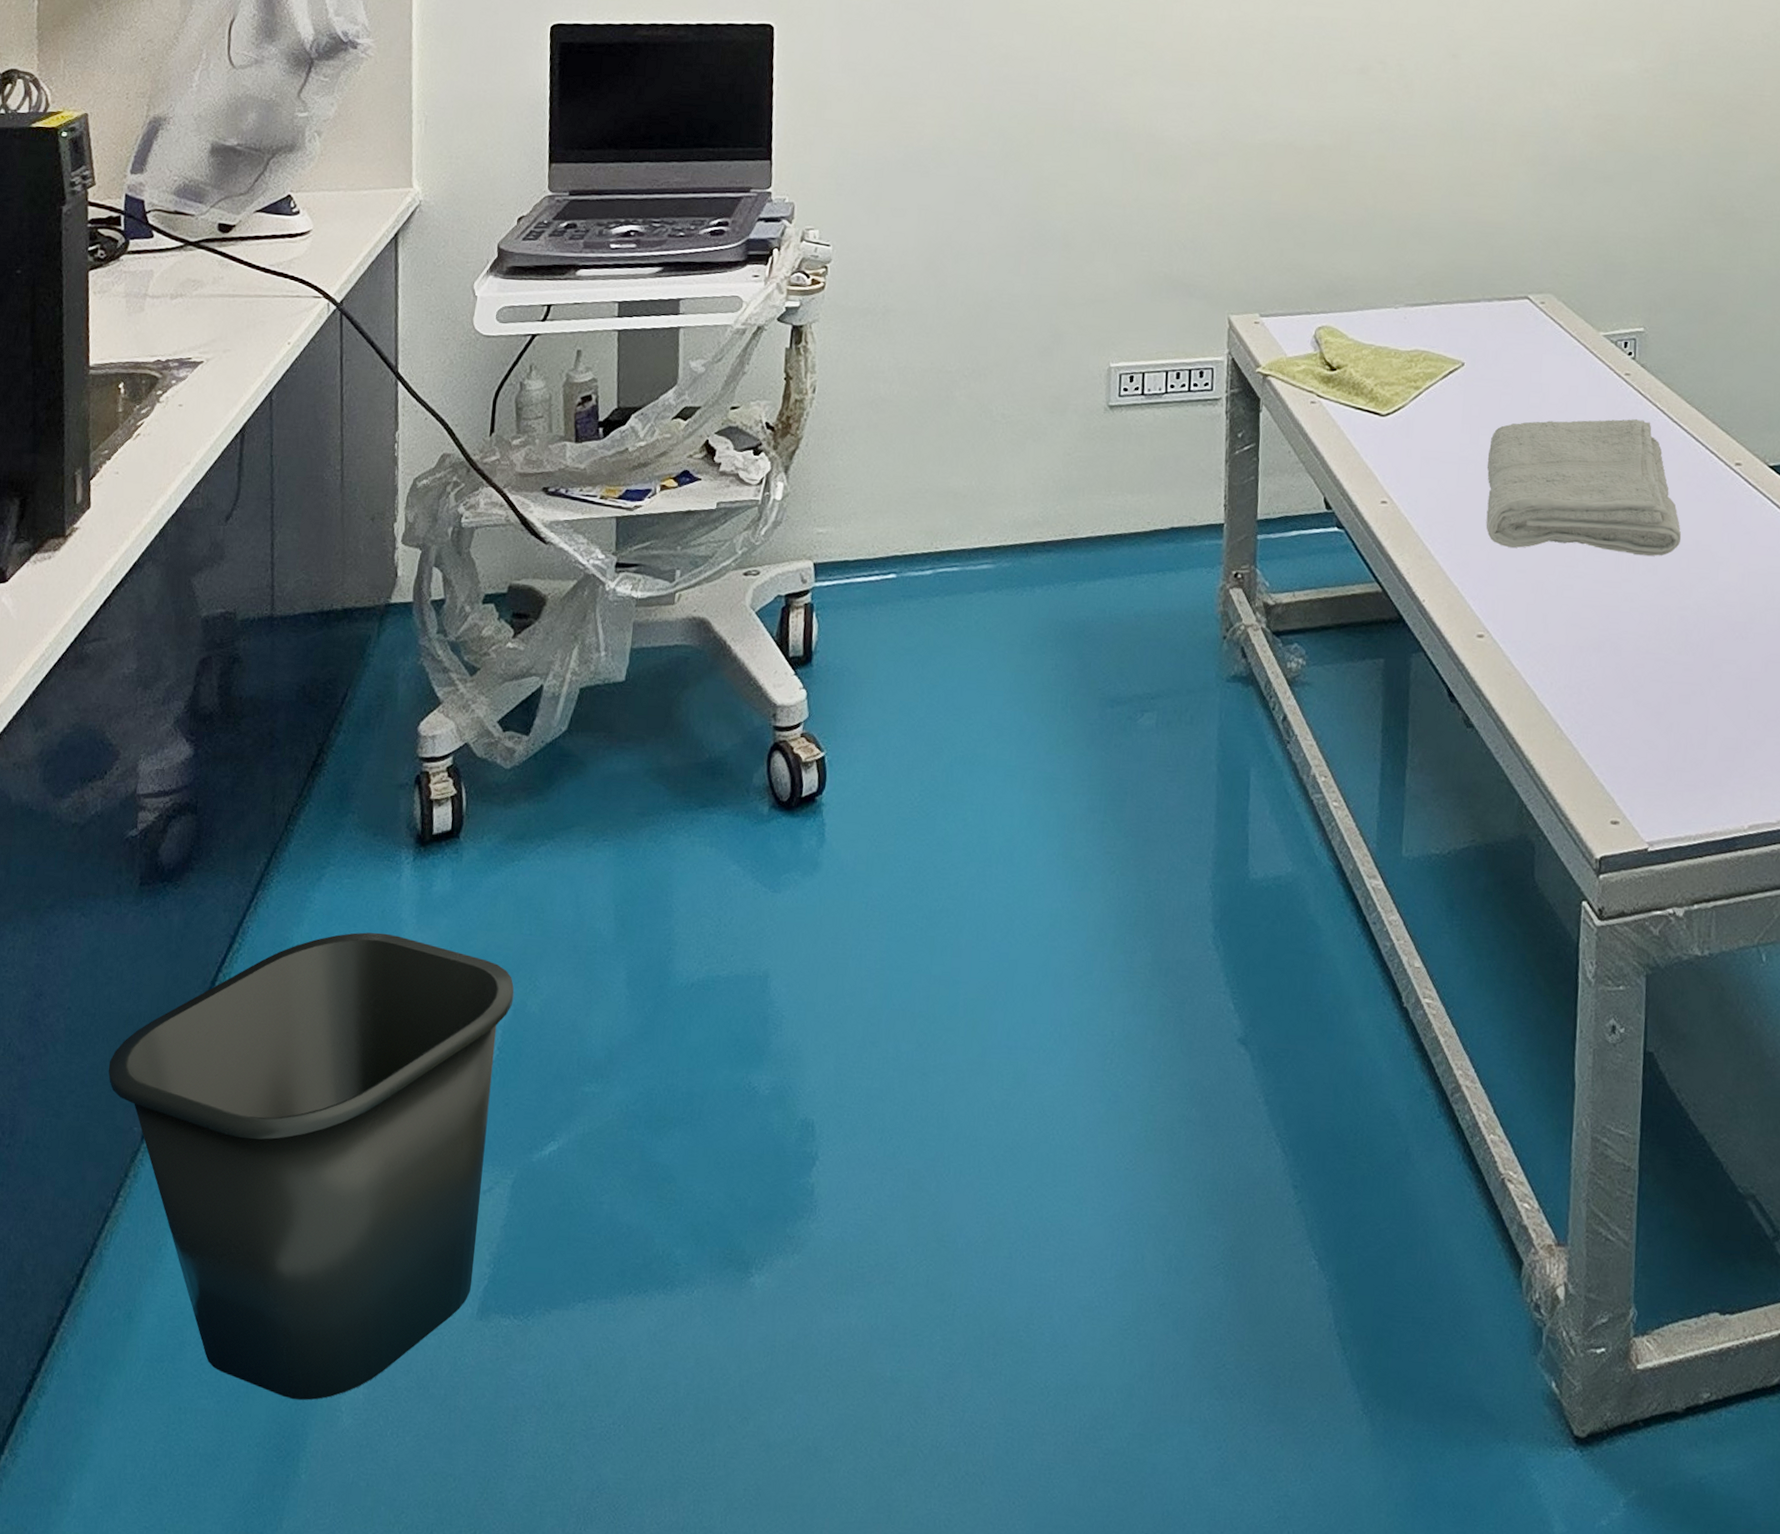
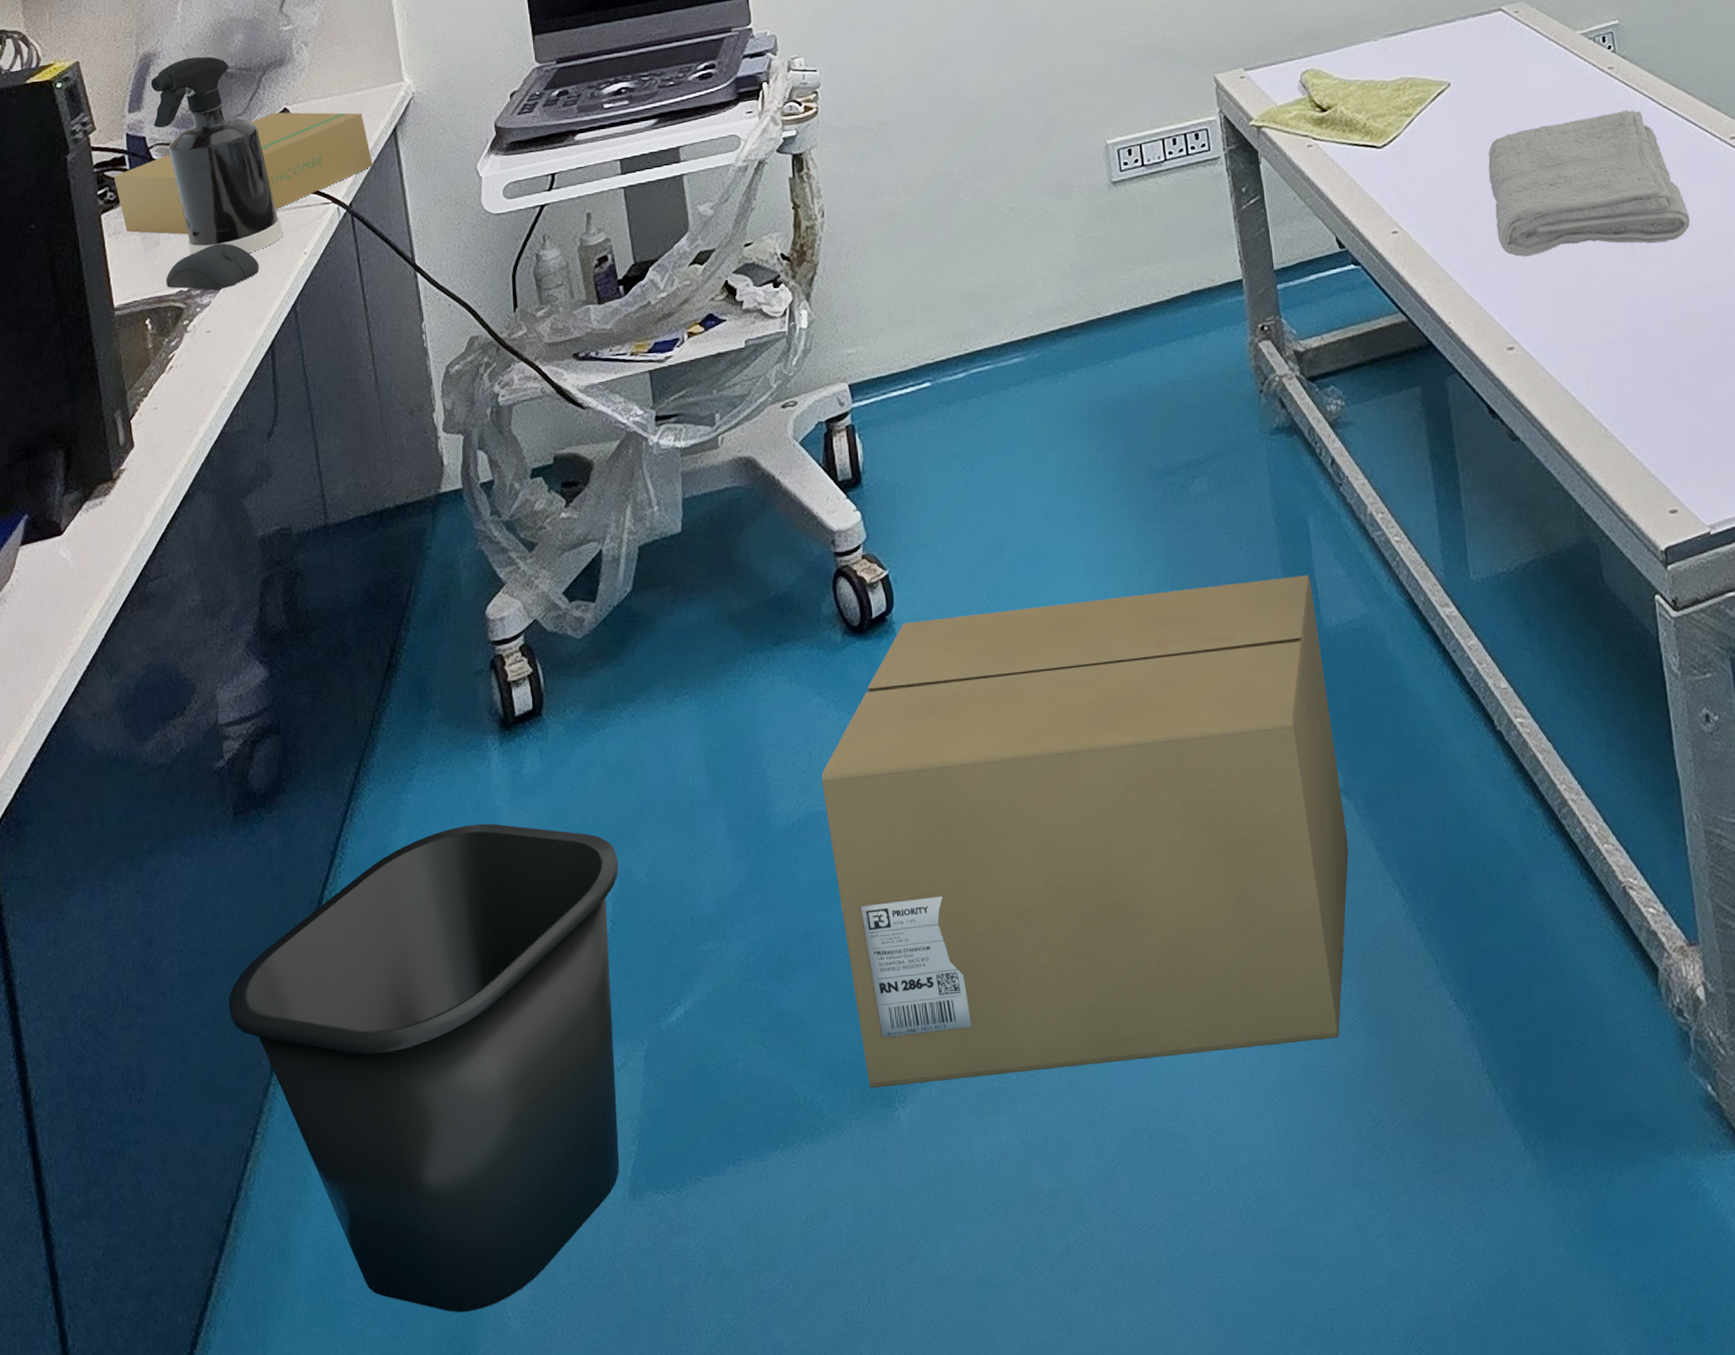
box: none [107,197,370,305] -> present [114,112,373,235]
computer mouse: none [144,319,241,366] -> present [165,243,259,290]
spray bottle: none [154,128,270,334] -> present [150,56,283,255]
box: none [727,806,1244,1278] -> present [821,575,1349,1088]

